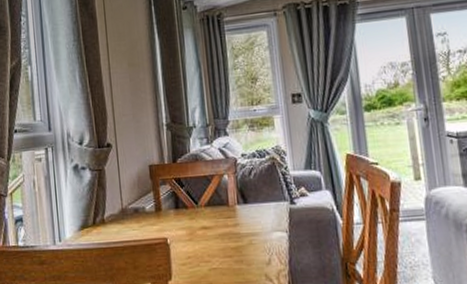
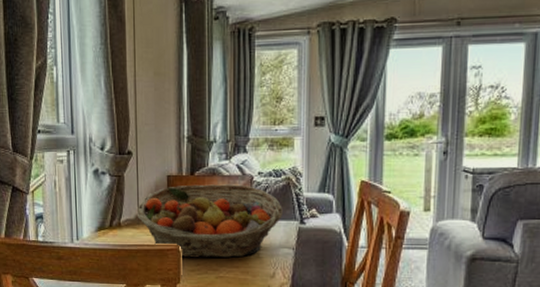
fruit basket: none [120,168,271,251] -> present [136,184,283,258]

